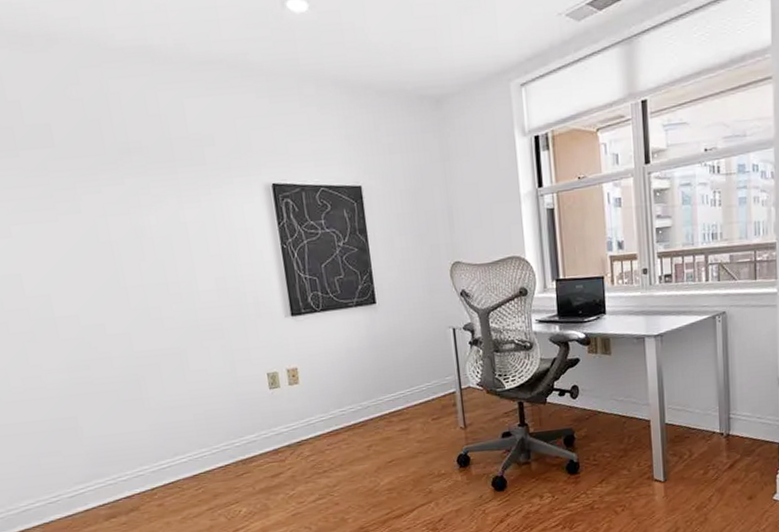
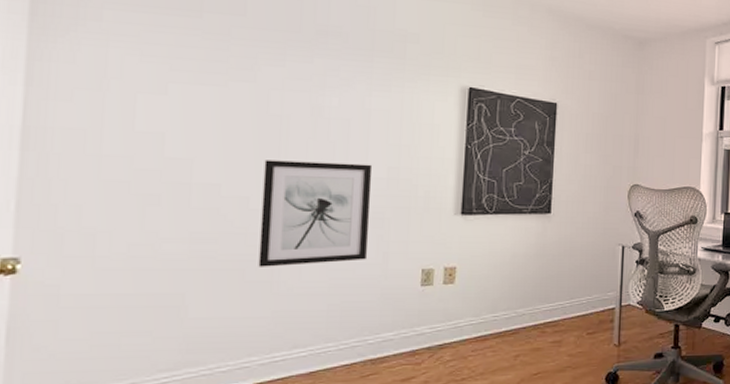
wall art: none [107,278,217,387] -> present [258,160,373,267]

